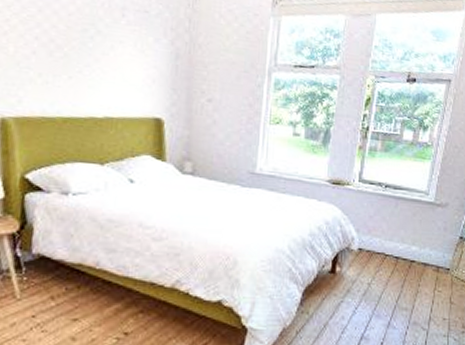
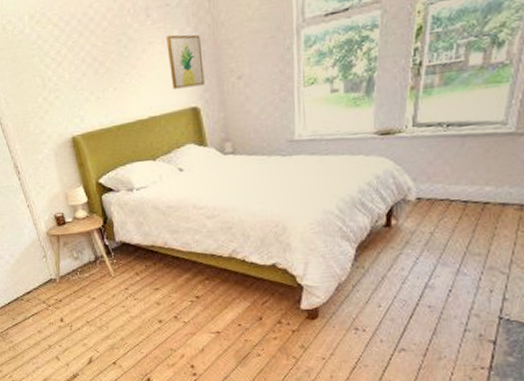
wall art: none [137,40,176,99] -> present [166,34,205,90]

